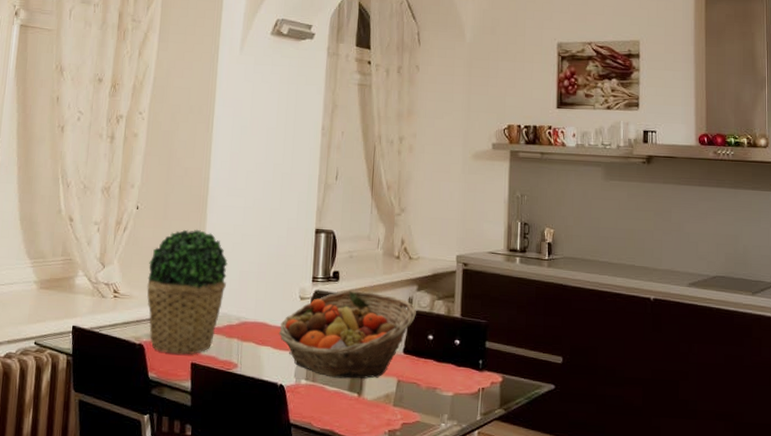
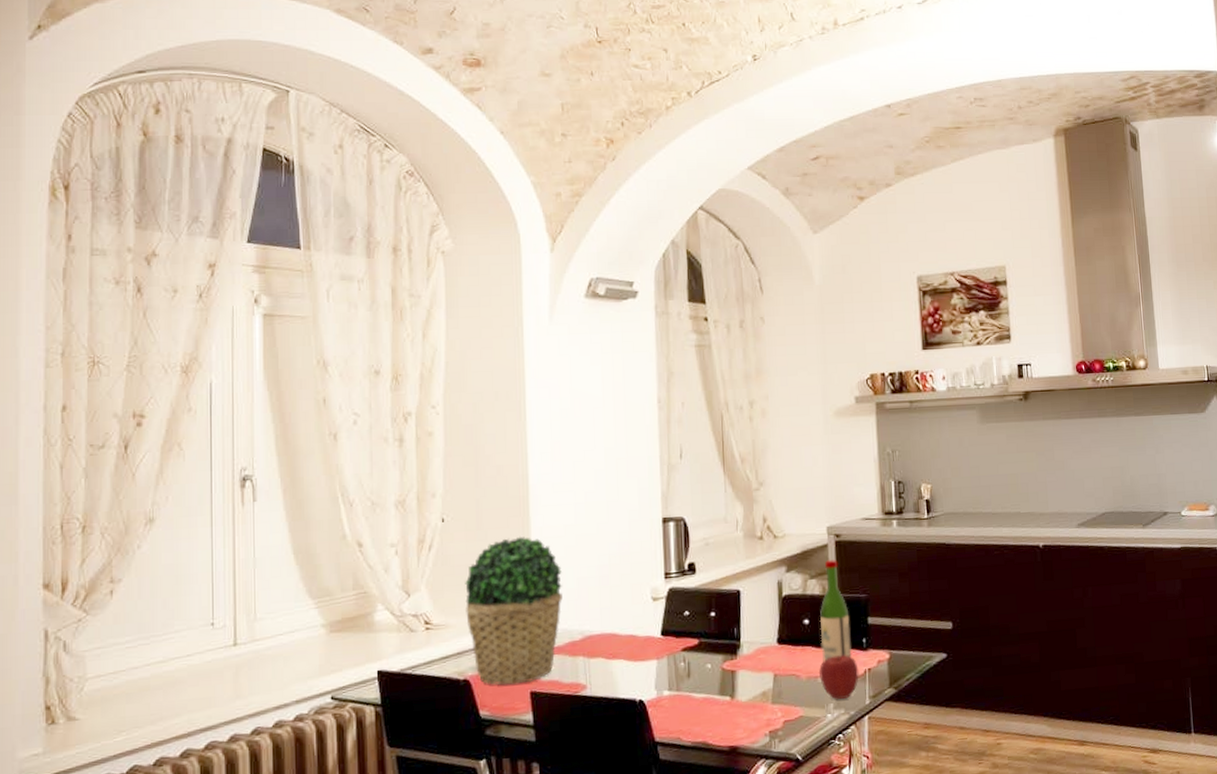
fruit basket: present [279,290,416,379] -> none [632,581,788,683]
apple: none [437,371,473,412] -> present [818,655,859,699]
wine bottle: none [441,285,469,376] -> present [819,560,852,662]

